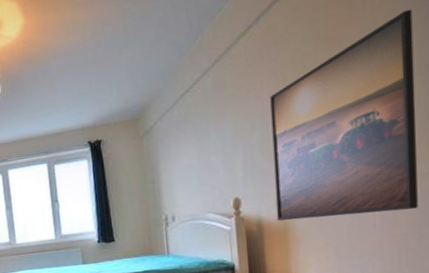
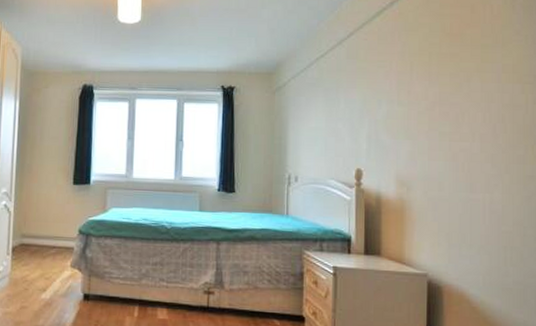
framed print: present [270,8,418,221] -> none [395,23,524,208]

